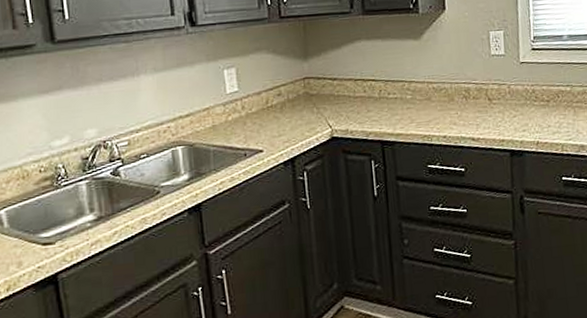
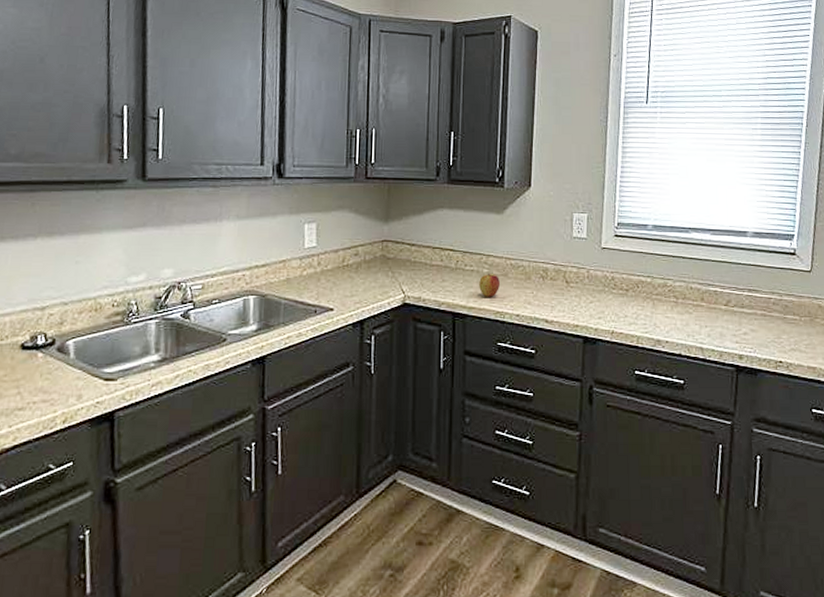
apple: none [403,99,424,123] -> present [479,274,499,297]

